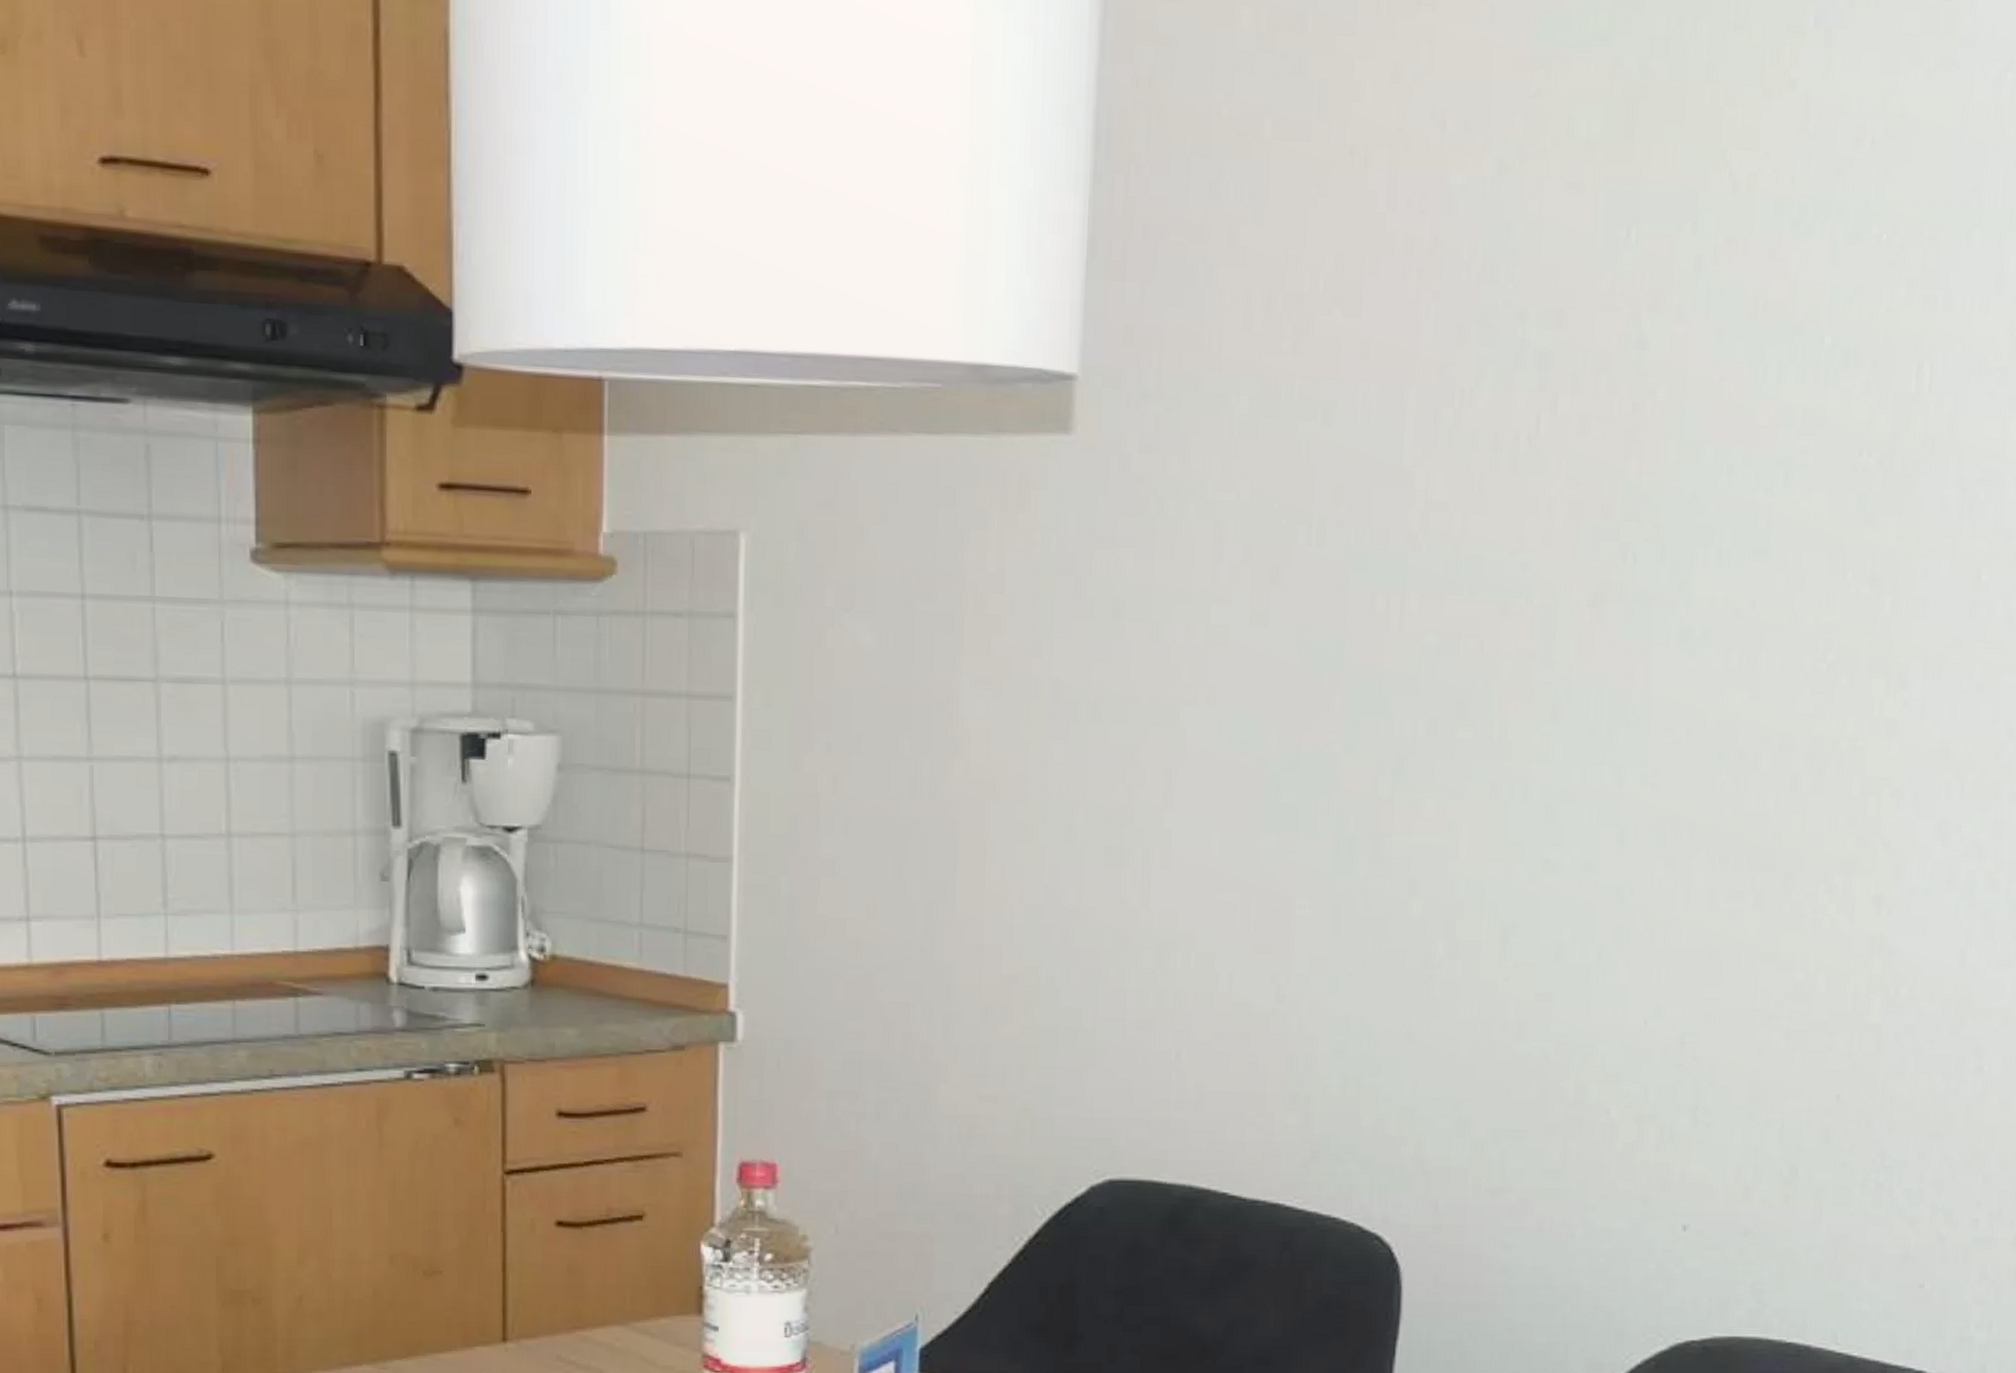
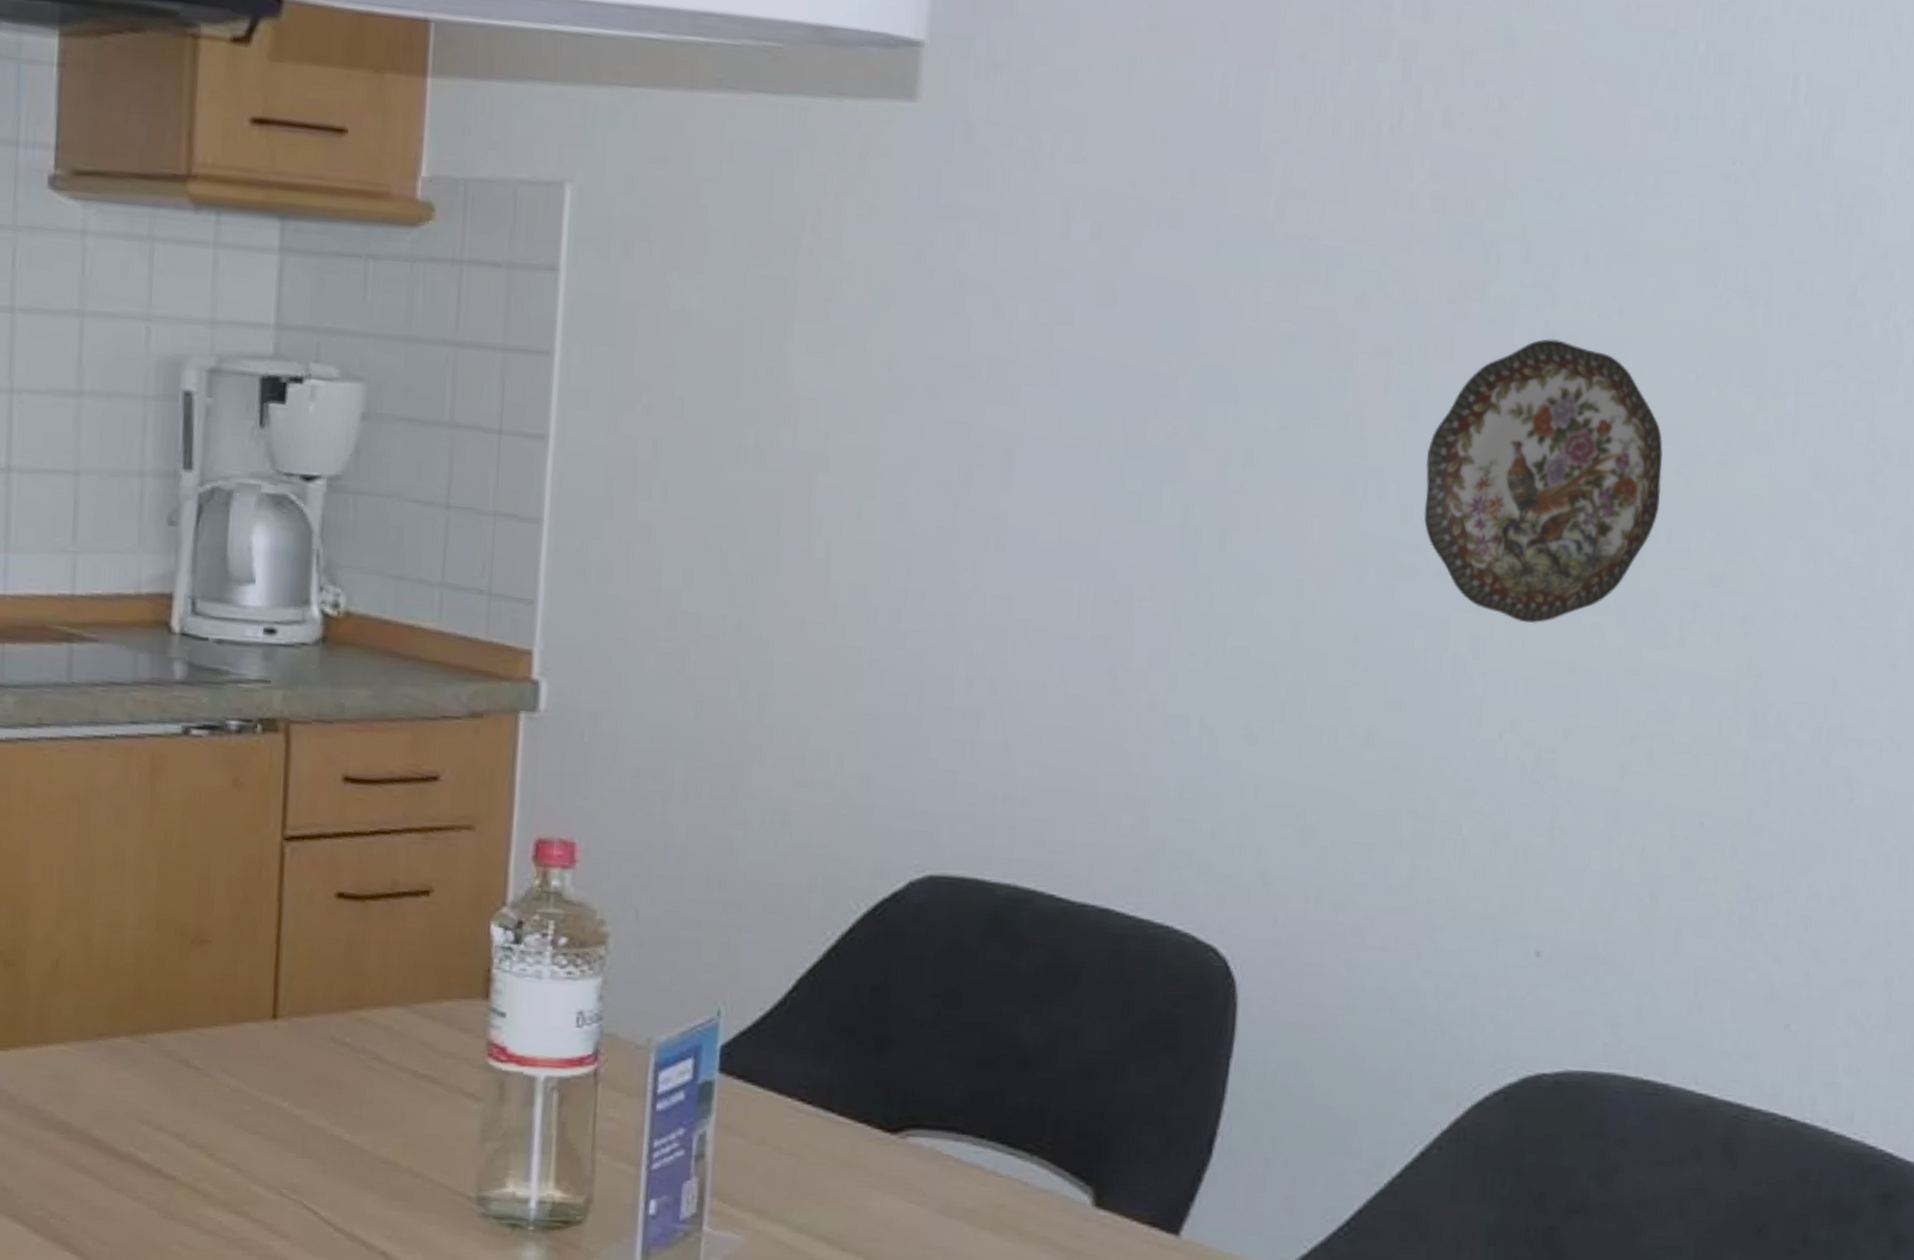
decorative plate: none [1567,636,1796,913] -> present [1423,339,1663,624]

